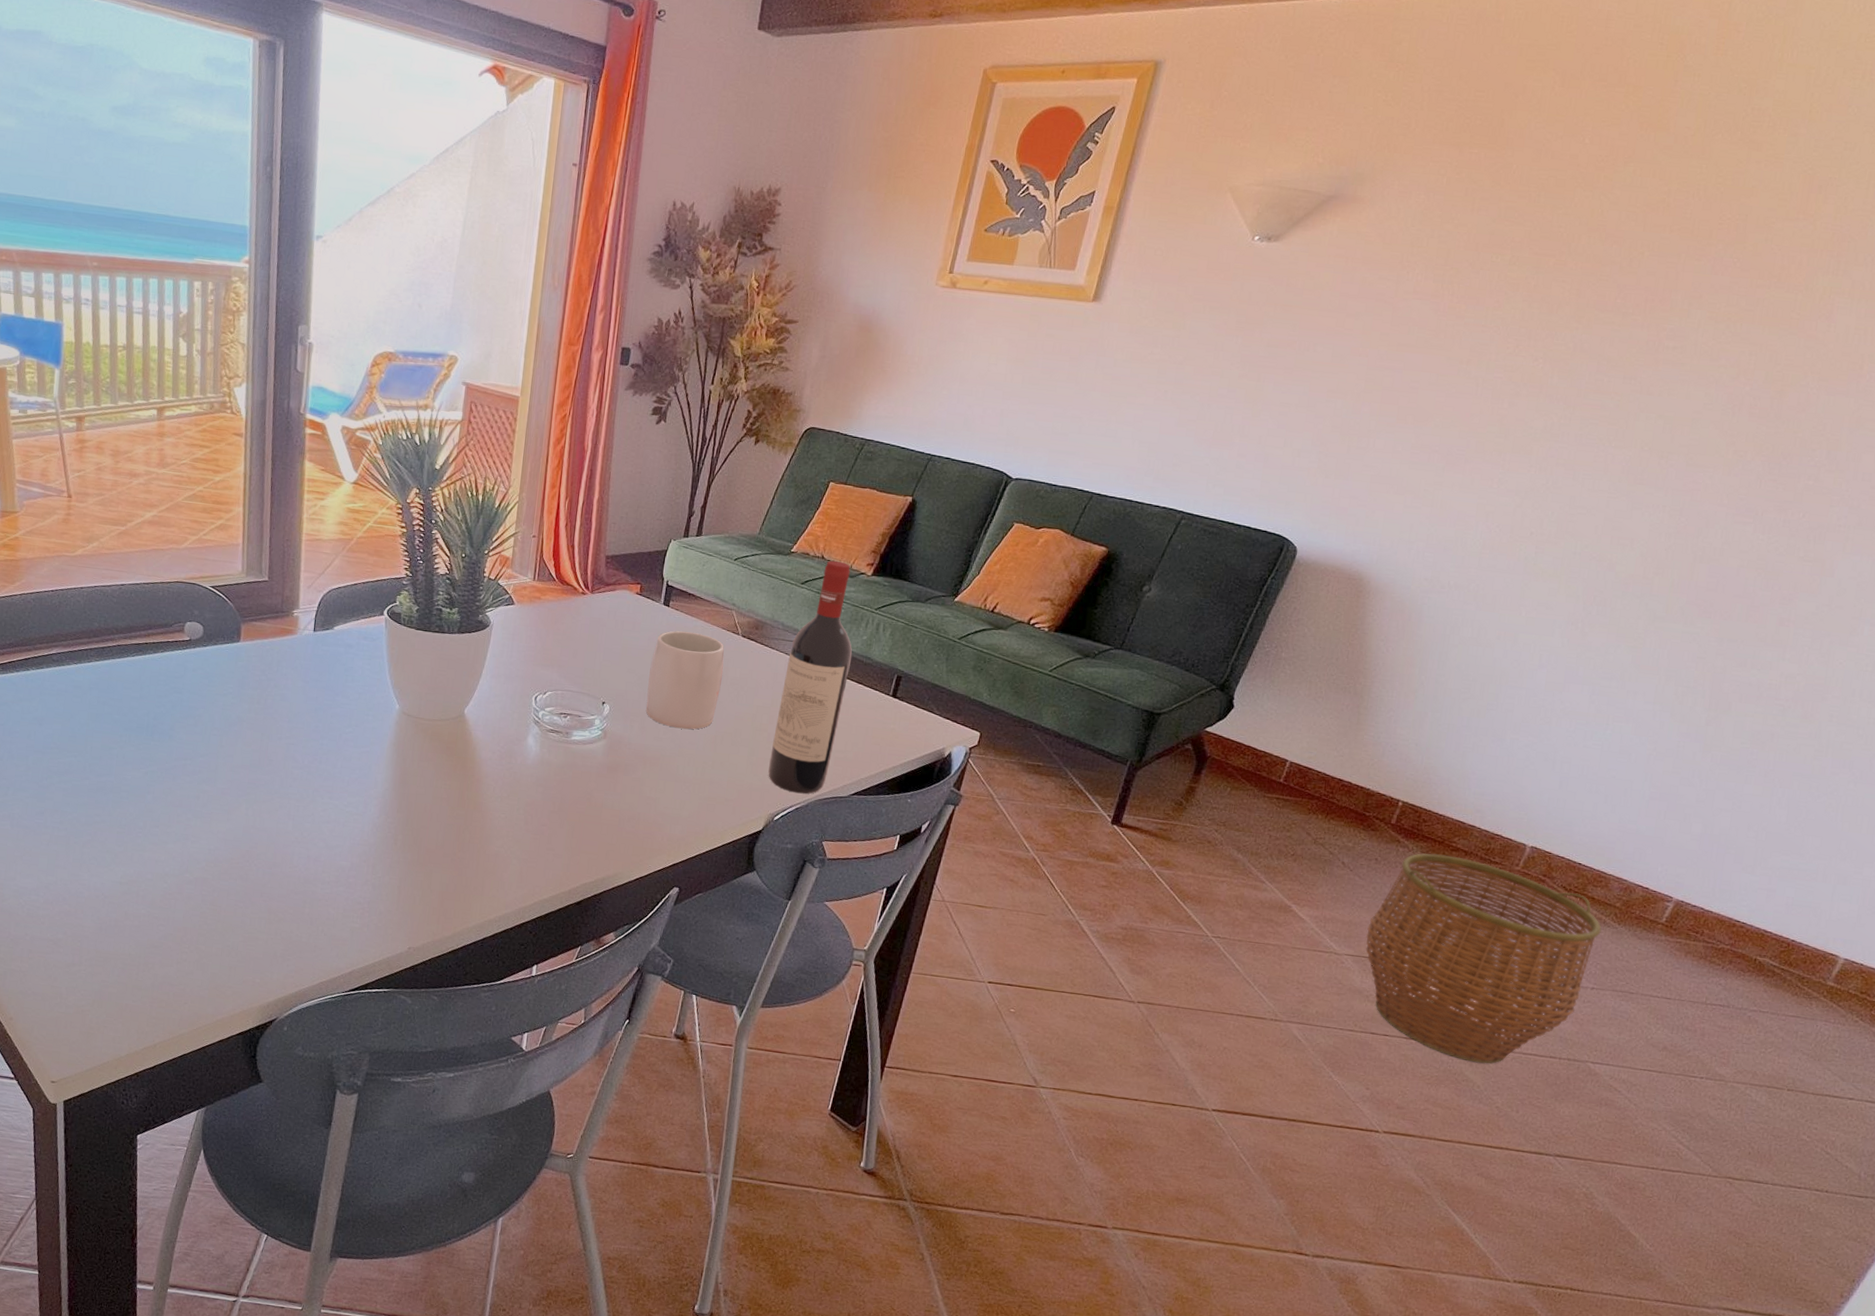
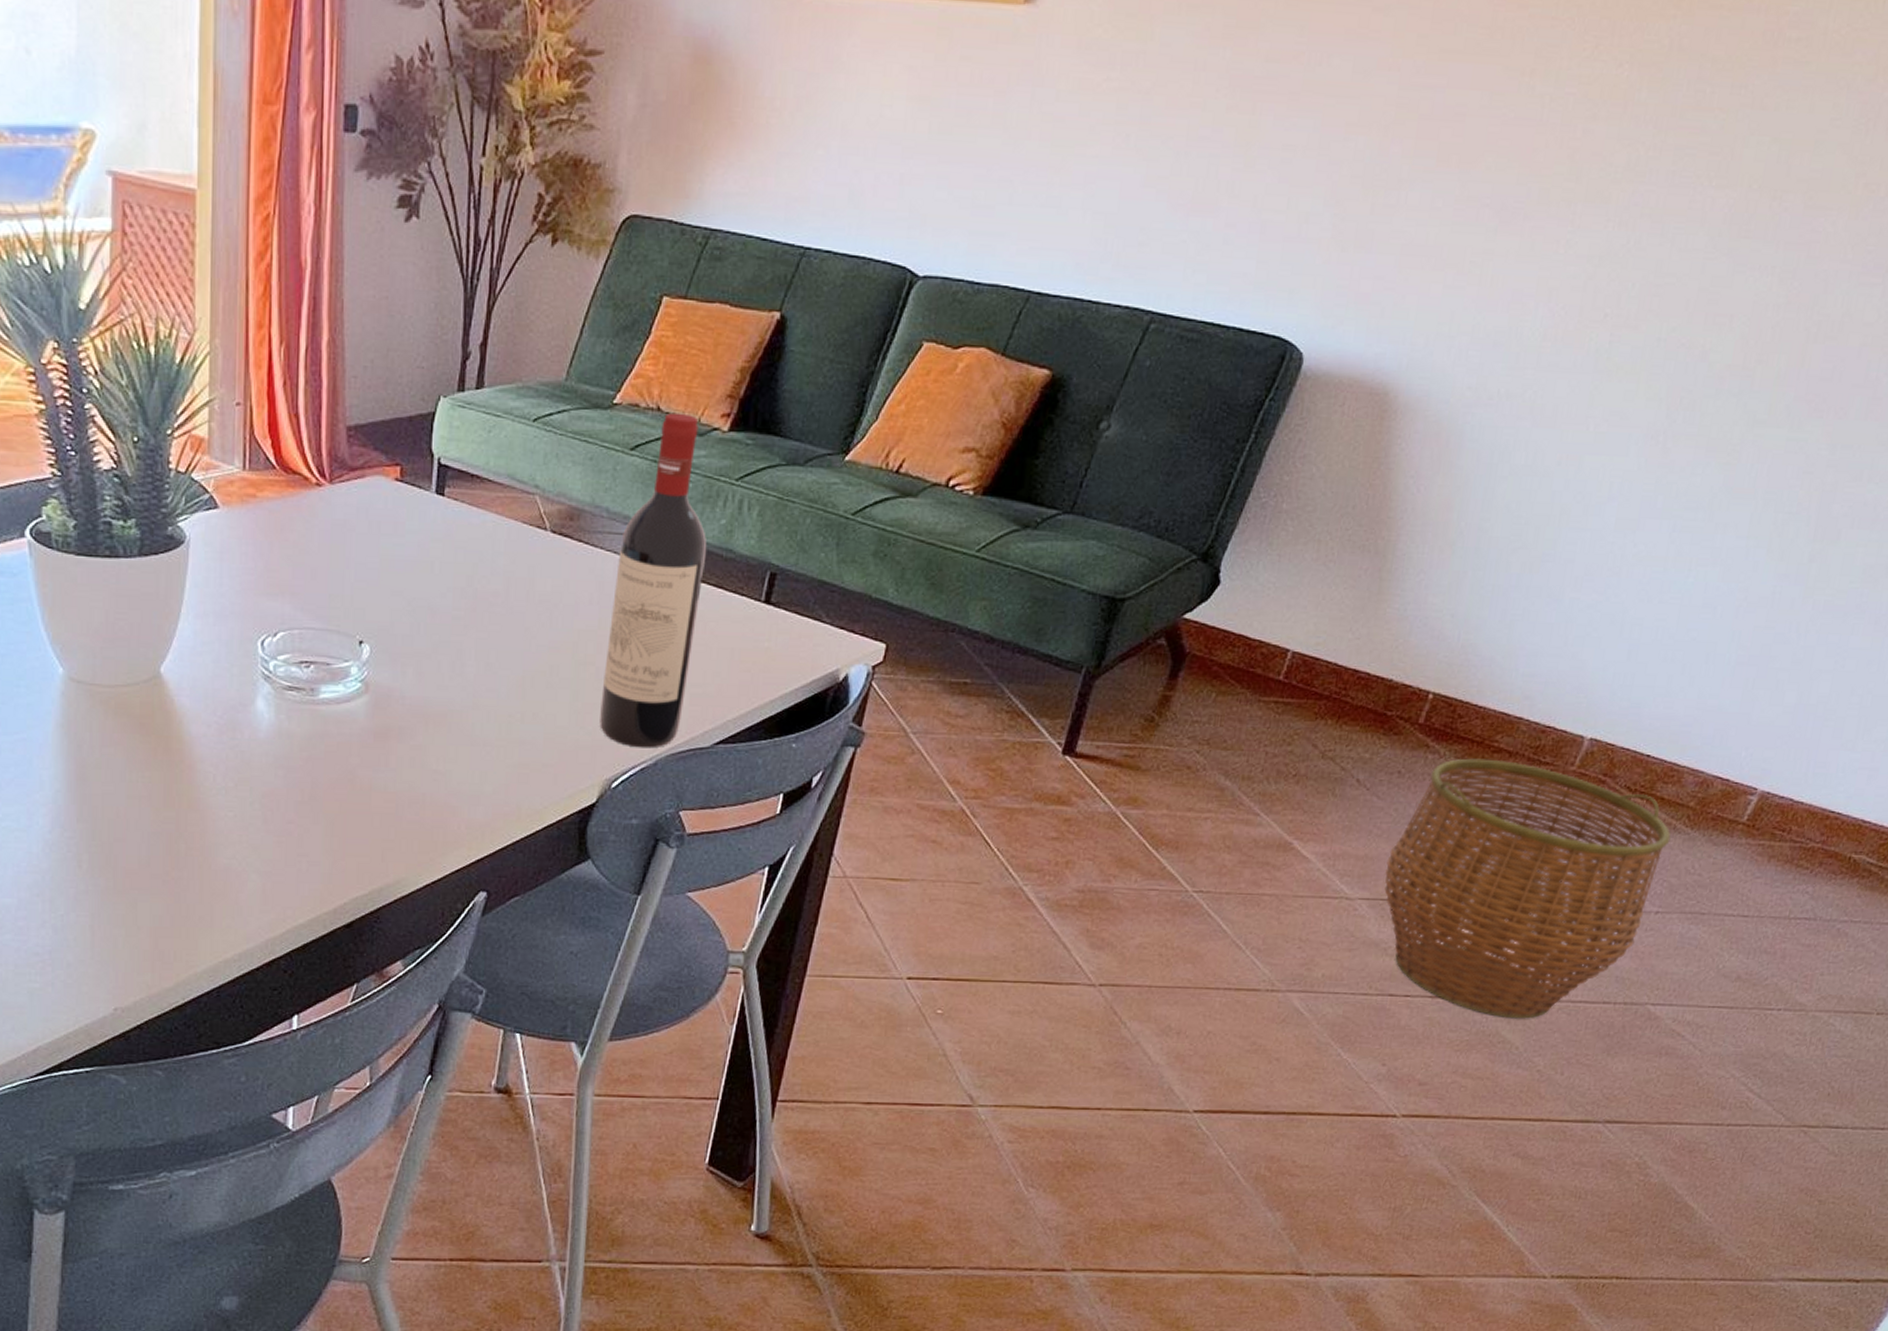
mug: present [646,630,725,730] -> none [421,529,528,671]

